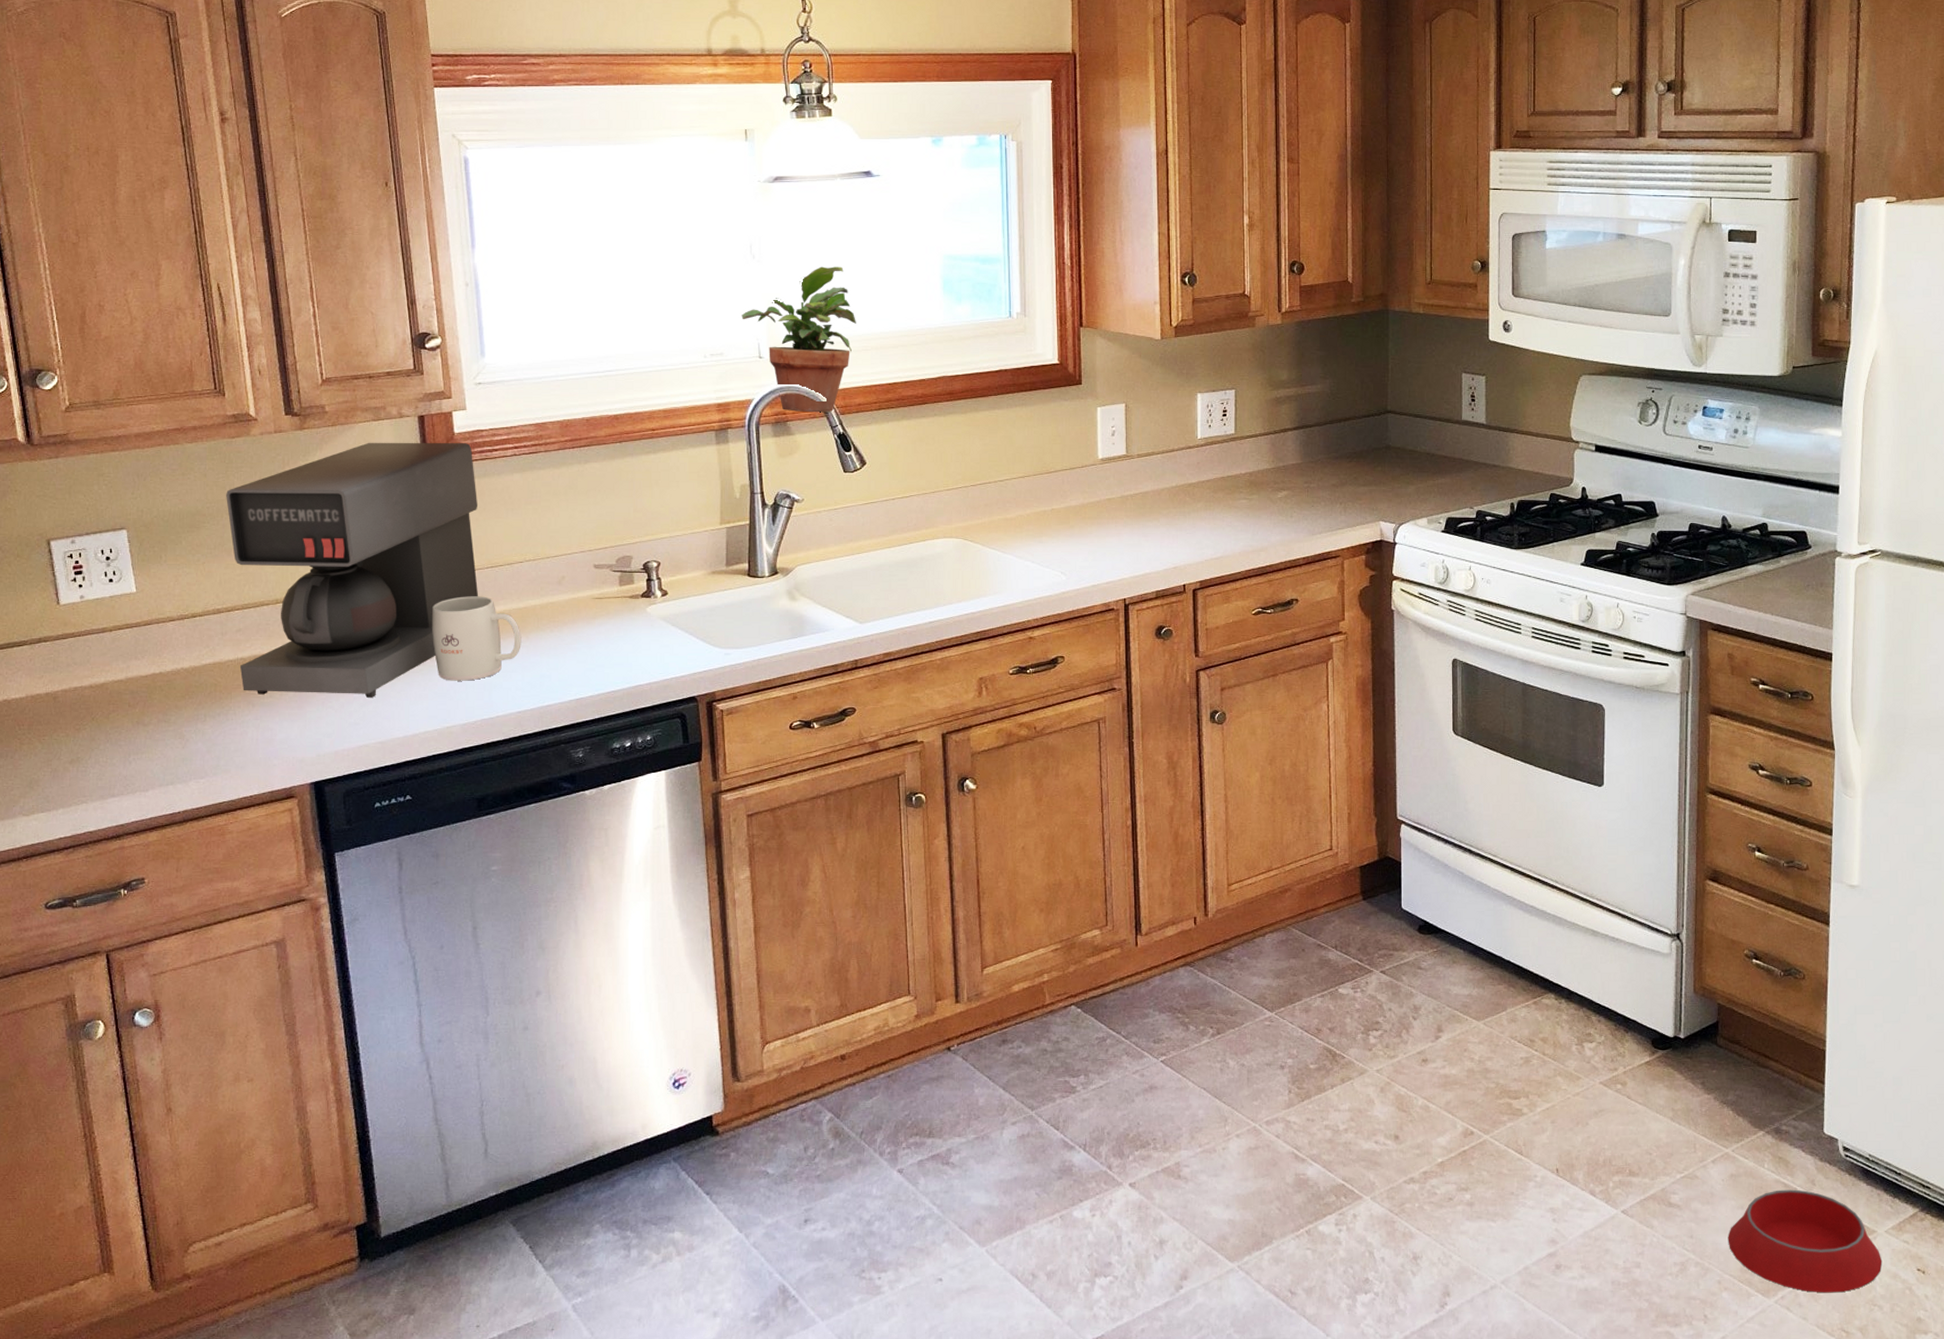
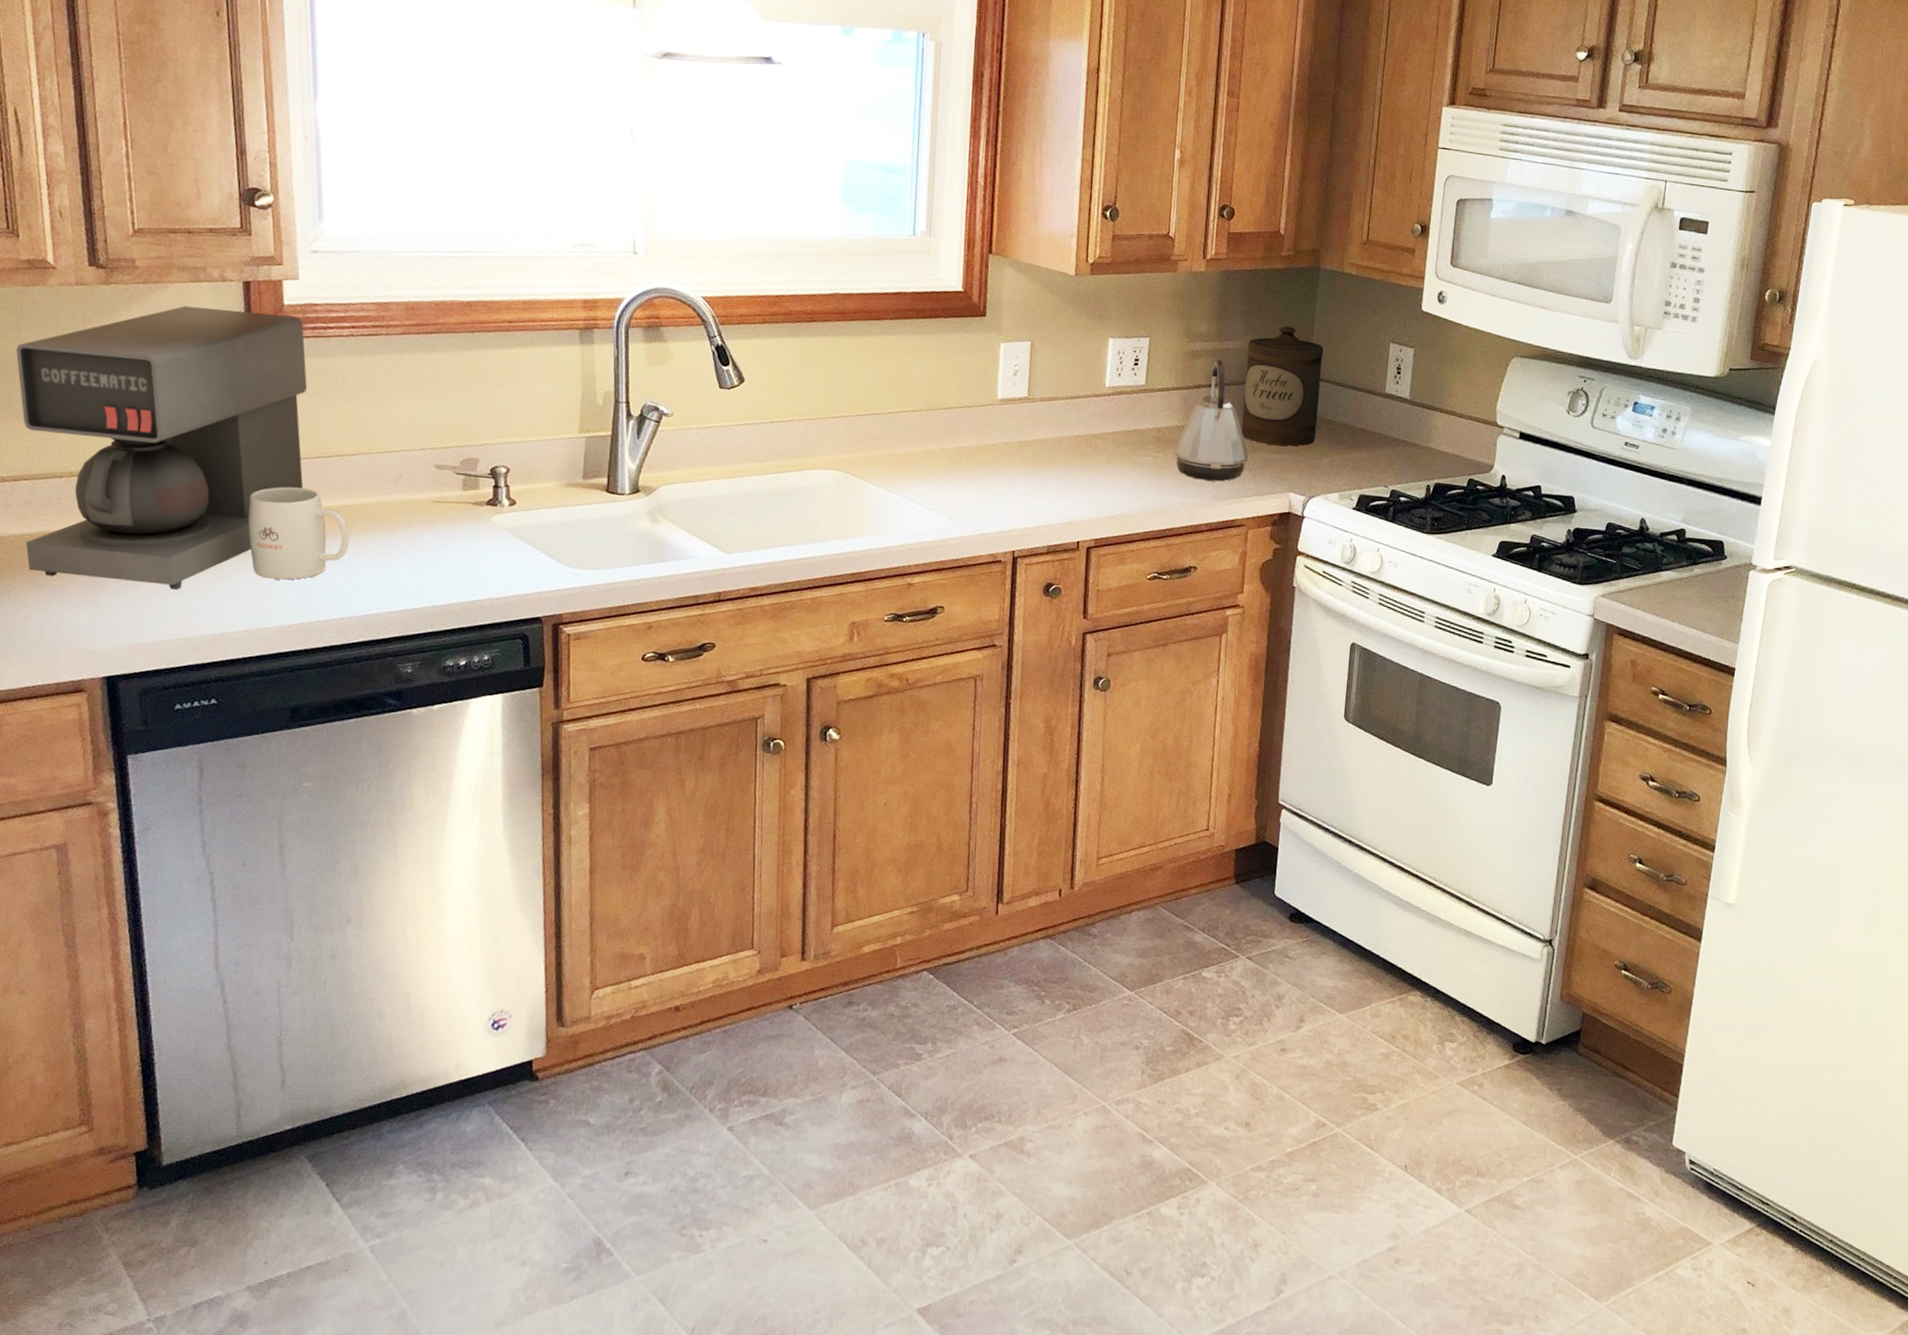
potted plant: present [741,266,856,413] -> none [616,158,744,322]
kettle: none [1268,404,1337,517] -> present [1175,360,1248,482]
canister: none [1328,366,1400,478] -> present [1241,326,1324,446]
pet bowl: present [1728,1189,1882,1293] -> none [1567,1198,1715,1300]

